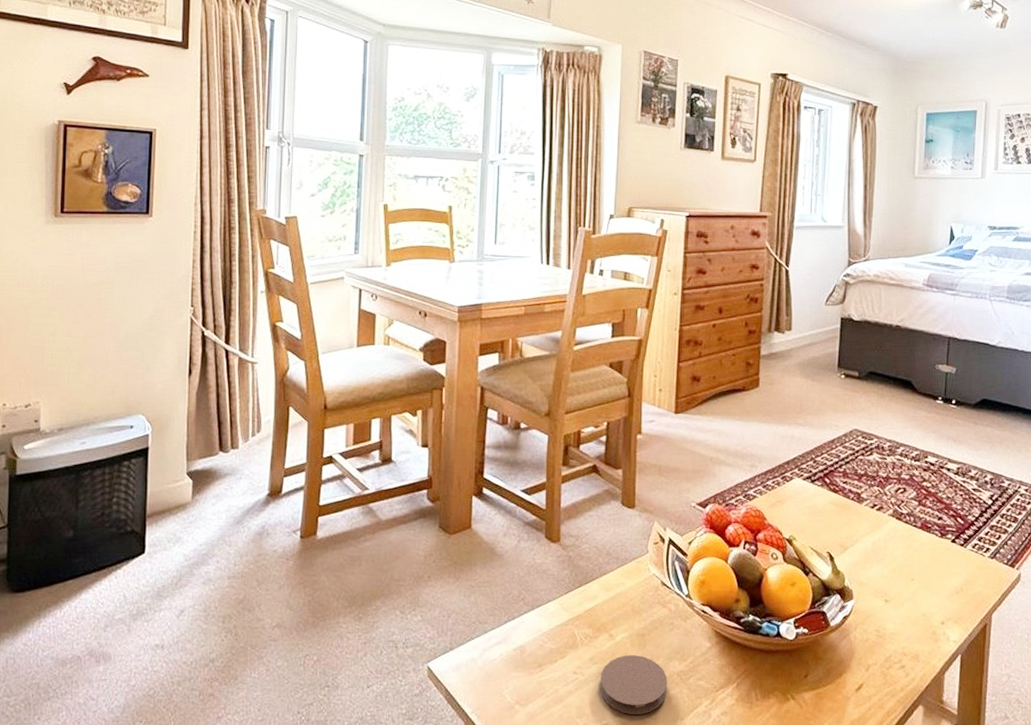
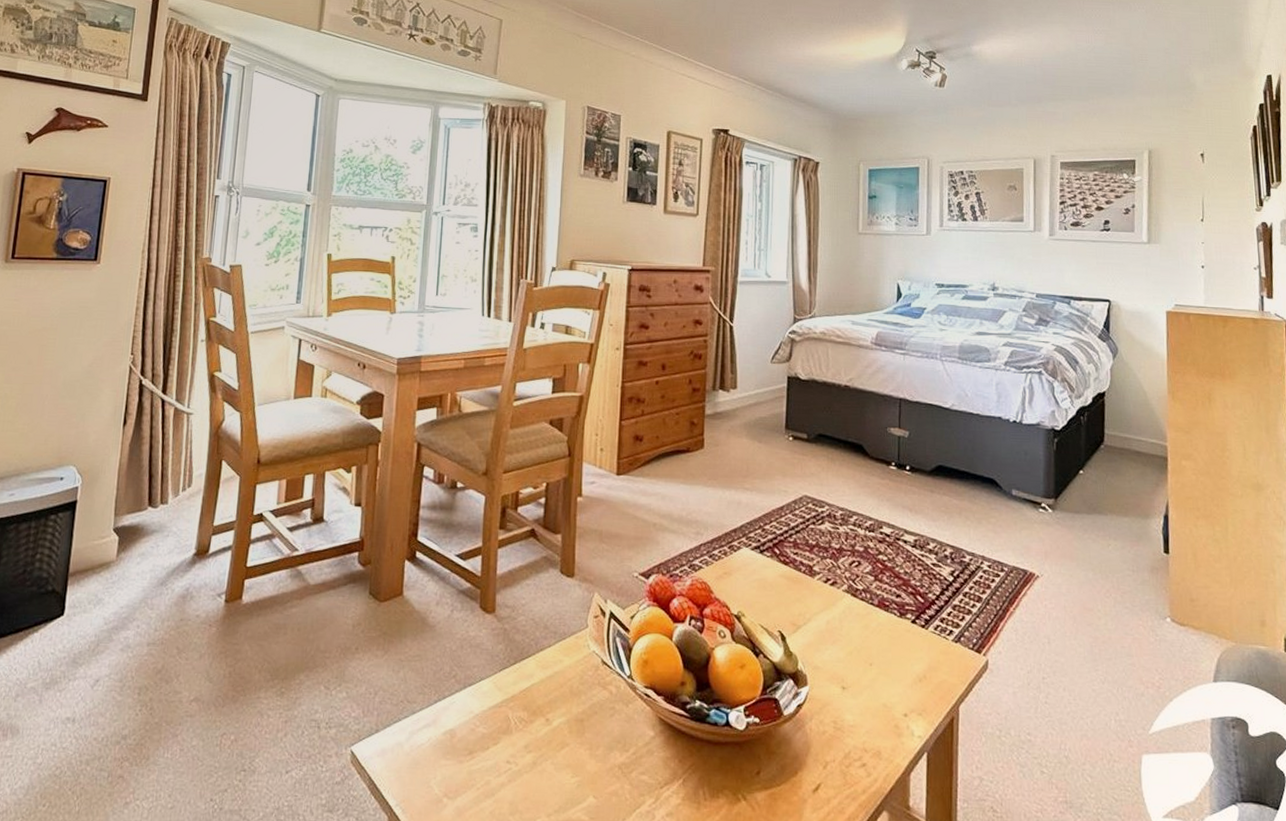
coaster: present [599,655,668,714] -> none [534,743,608,813]

